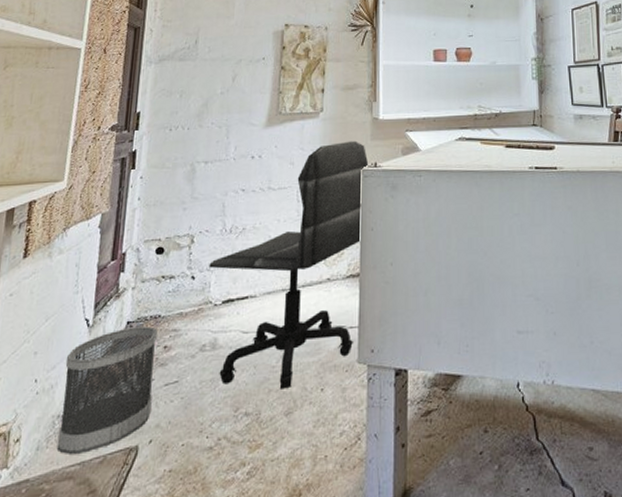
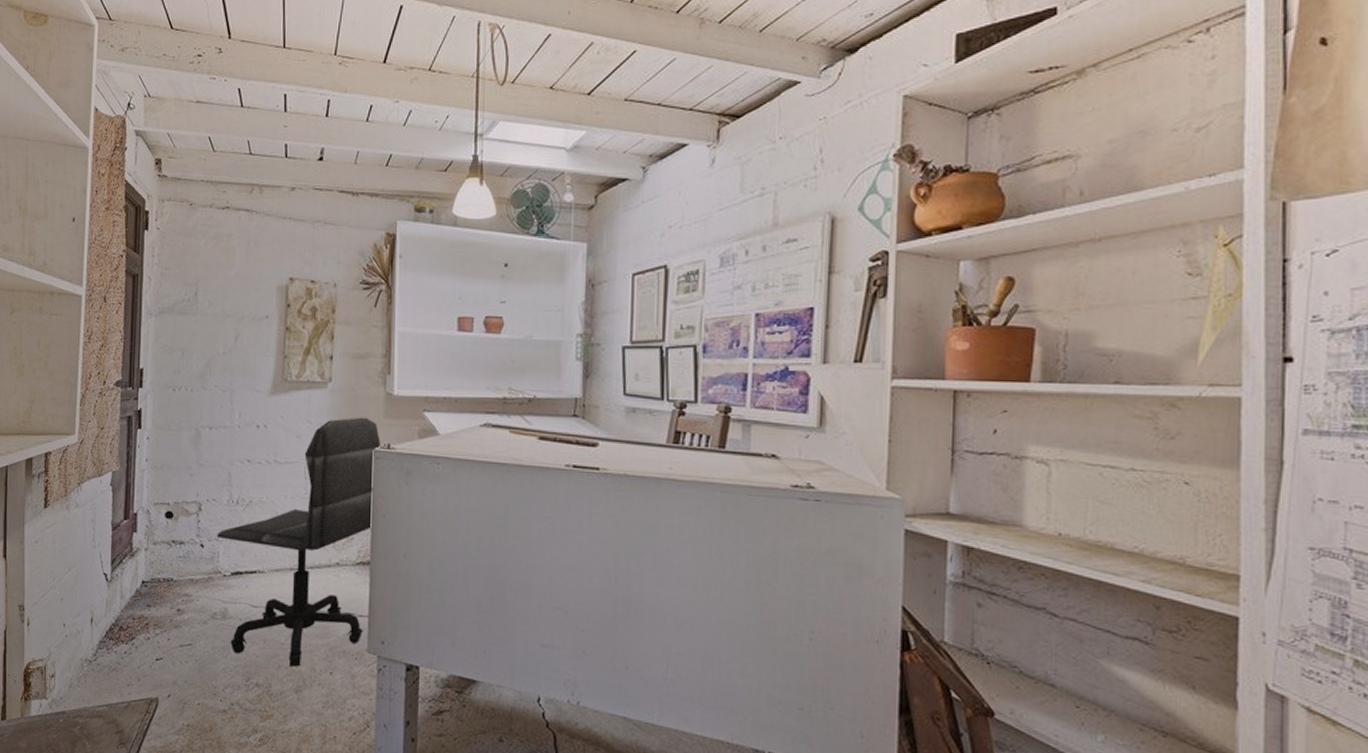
wastebasket: present [56,326,157,455] -> none [86,586,170,697]

